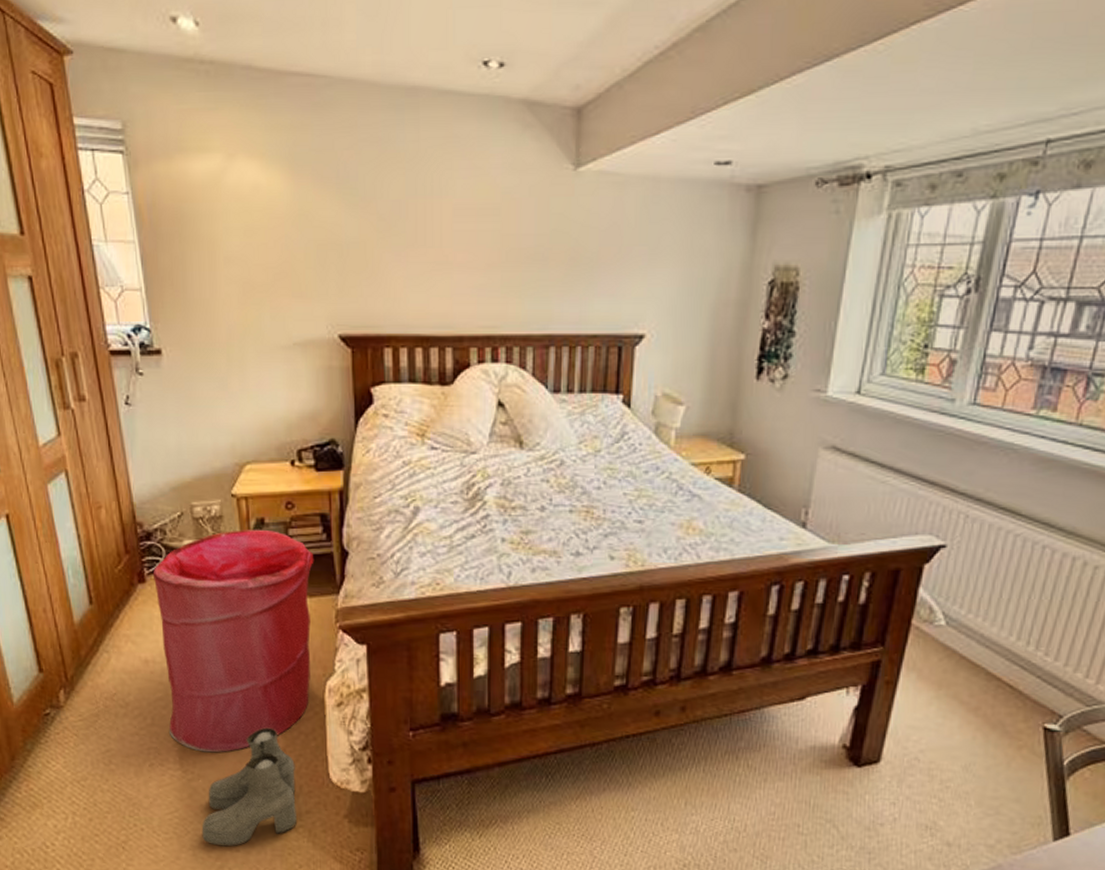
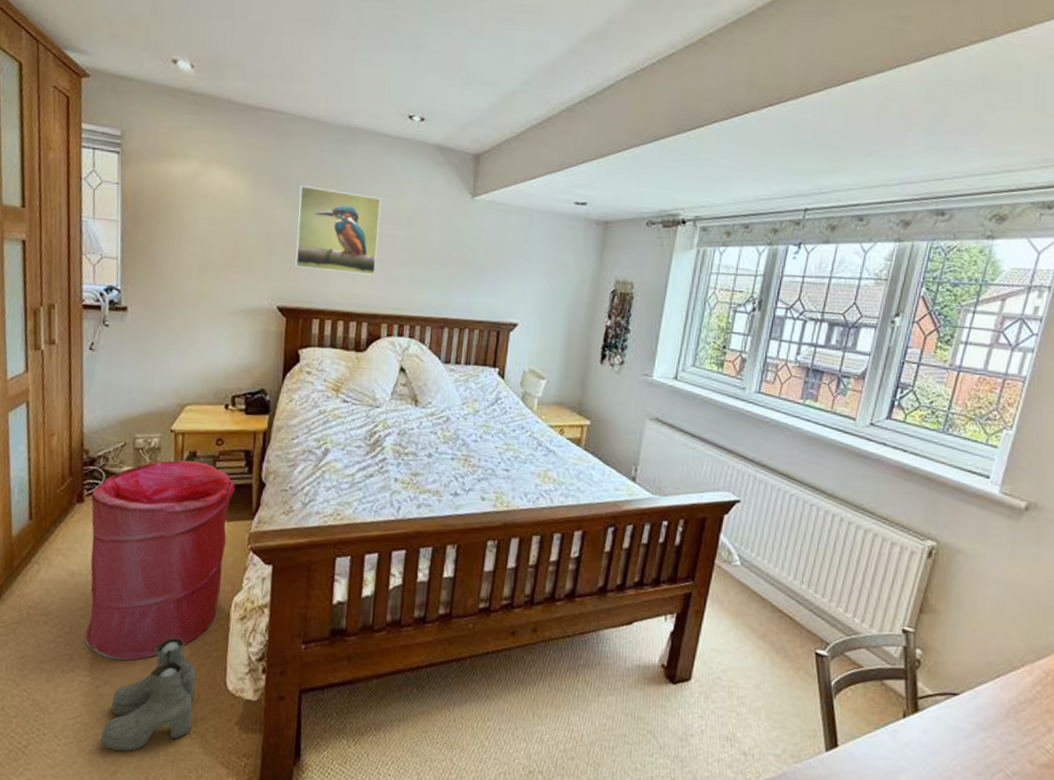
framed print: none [351,174,456,285] -> present [295,186,381,275]

